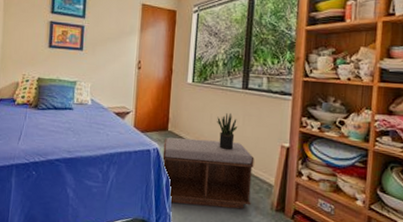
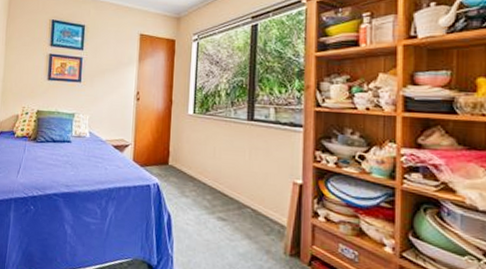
bench: present [162,137,255,210] -> none [163,172,263,253]
potted plant: present [217,112,238,150] -> none [221,145,244,187]

